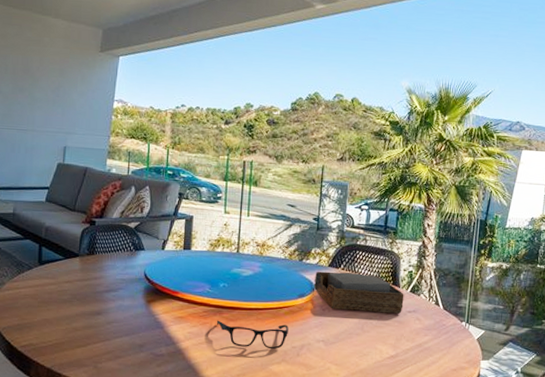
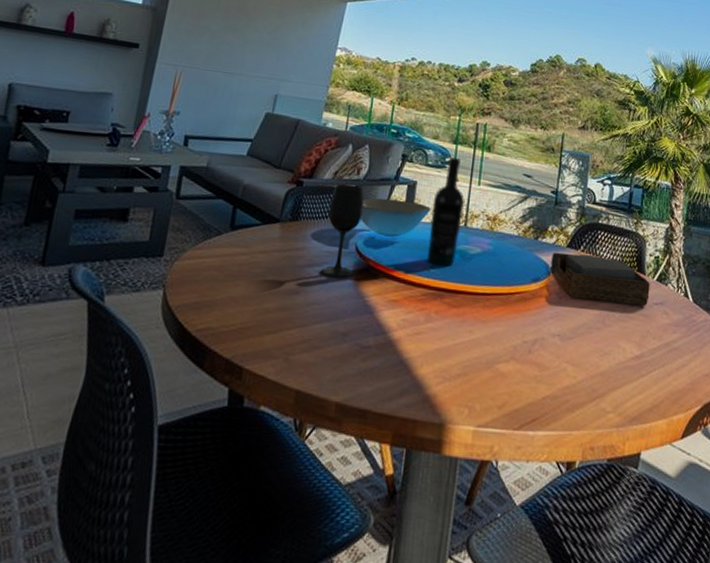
wine glass: none [118,221,149,301] -> present [321,184,364,278]
bowl: none [146,232,207,265] -> present [360,198,431,237]
wine bottle: none [205,193,236,287] -> present [426,157,465,266]
eyeglasses: present [216,320,289,350] -> none [436,305,520,344]

